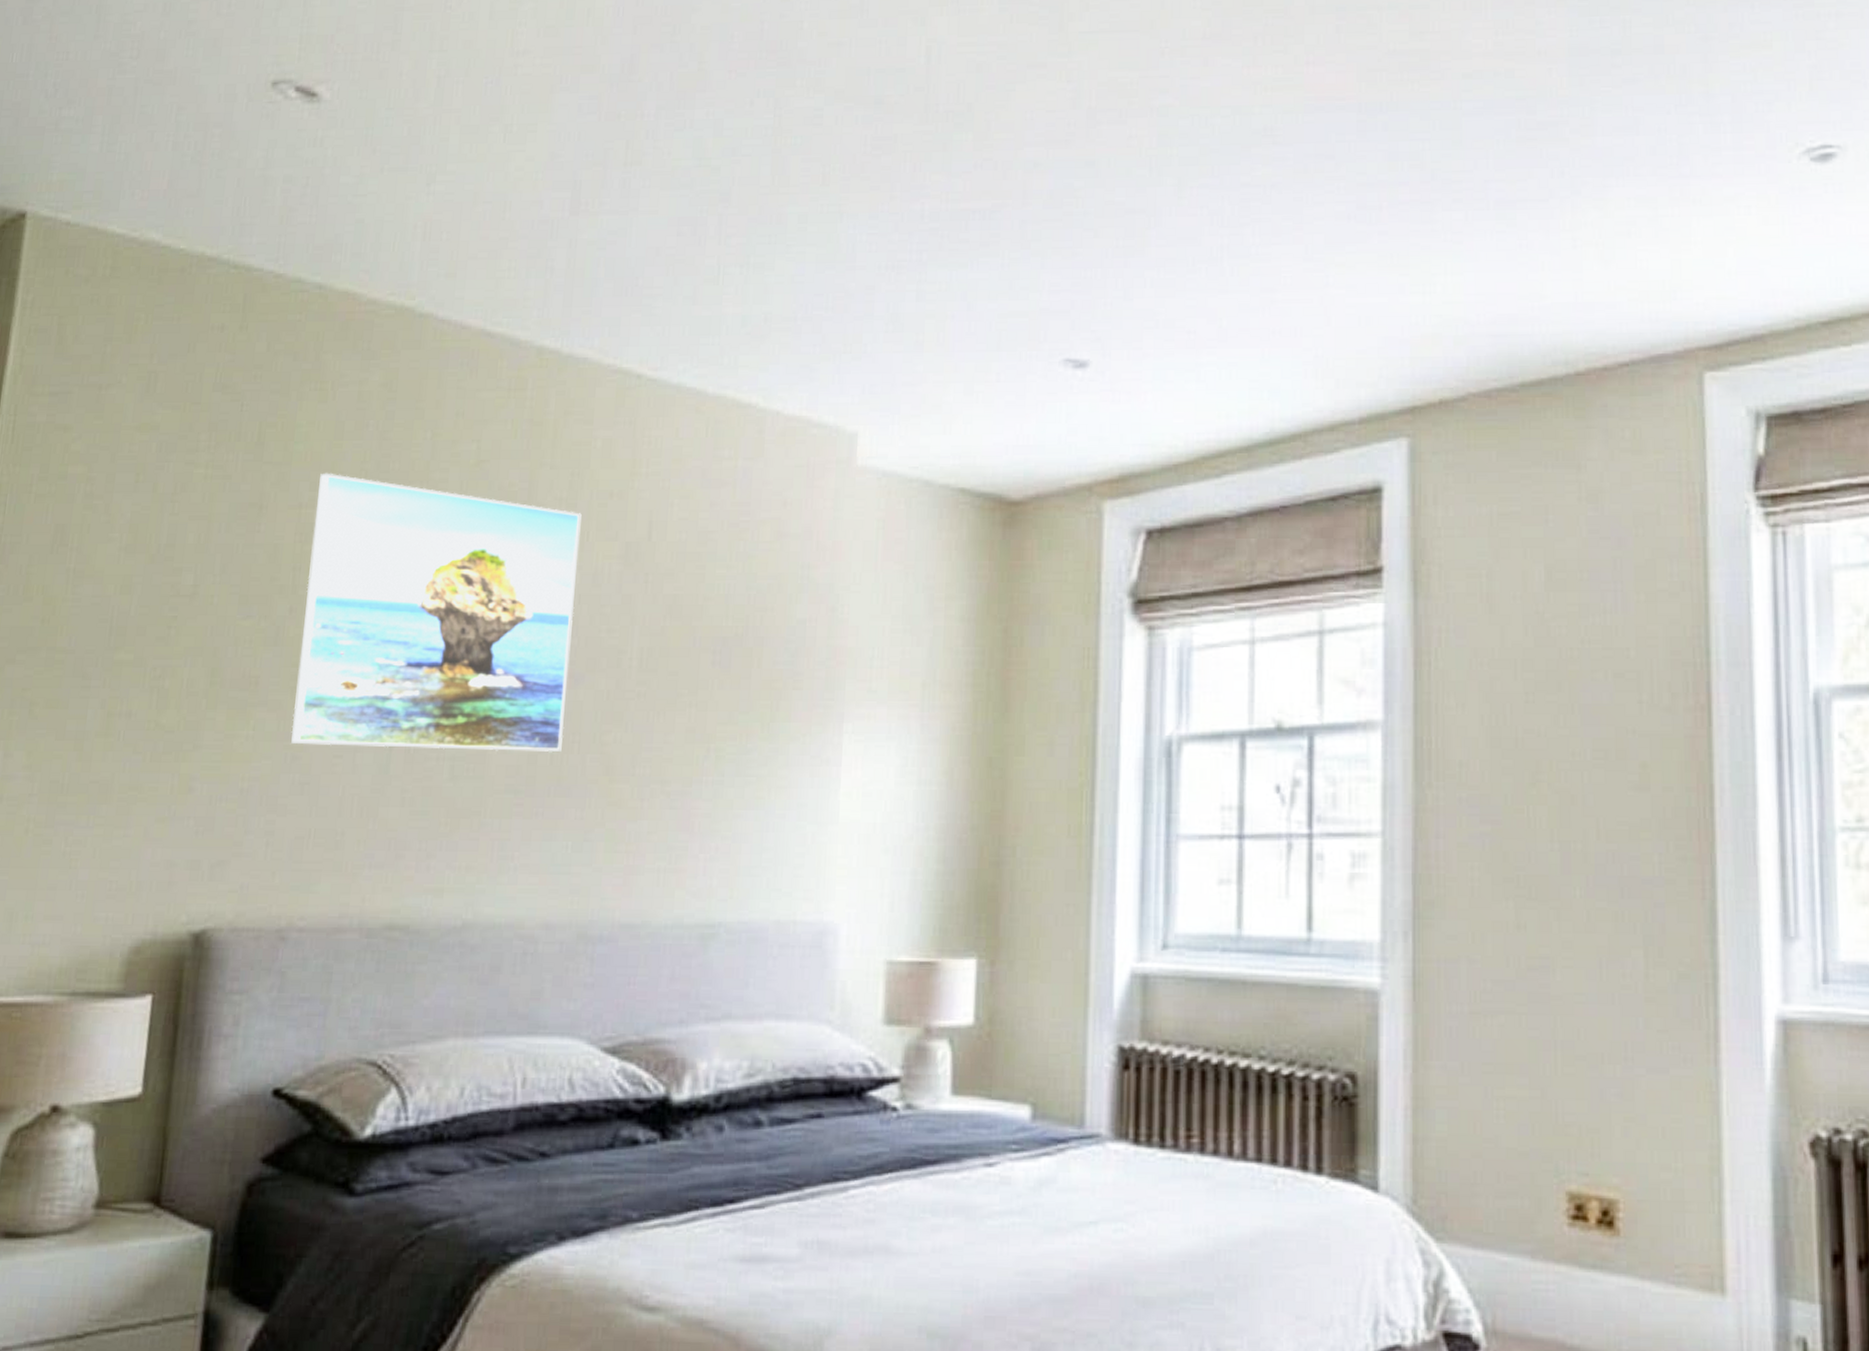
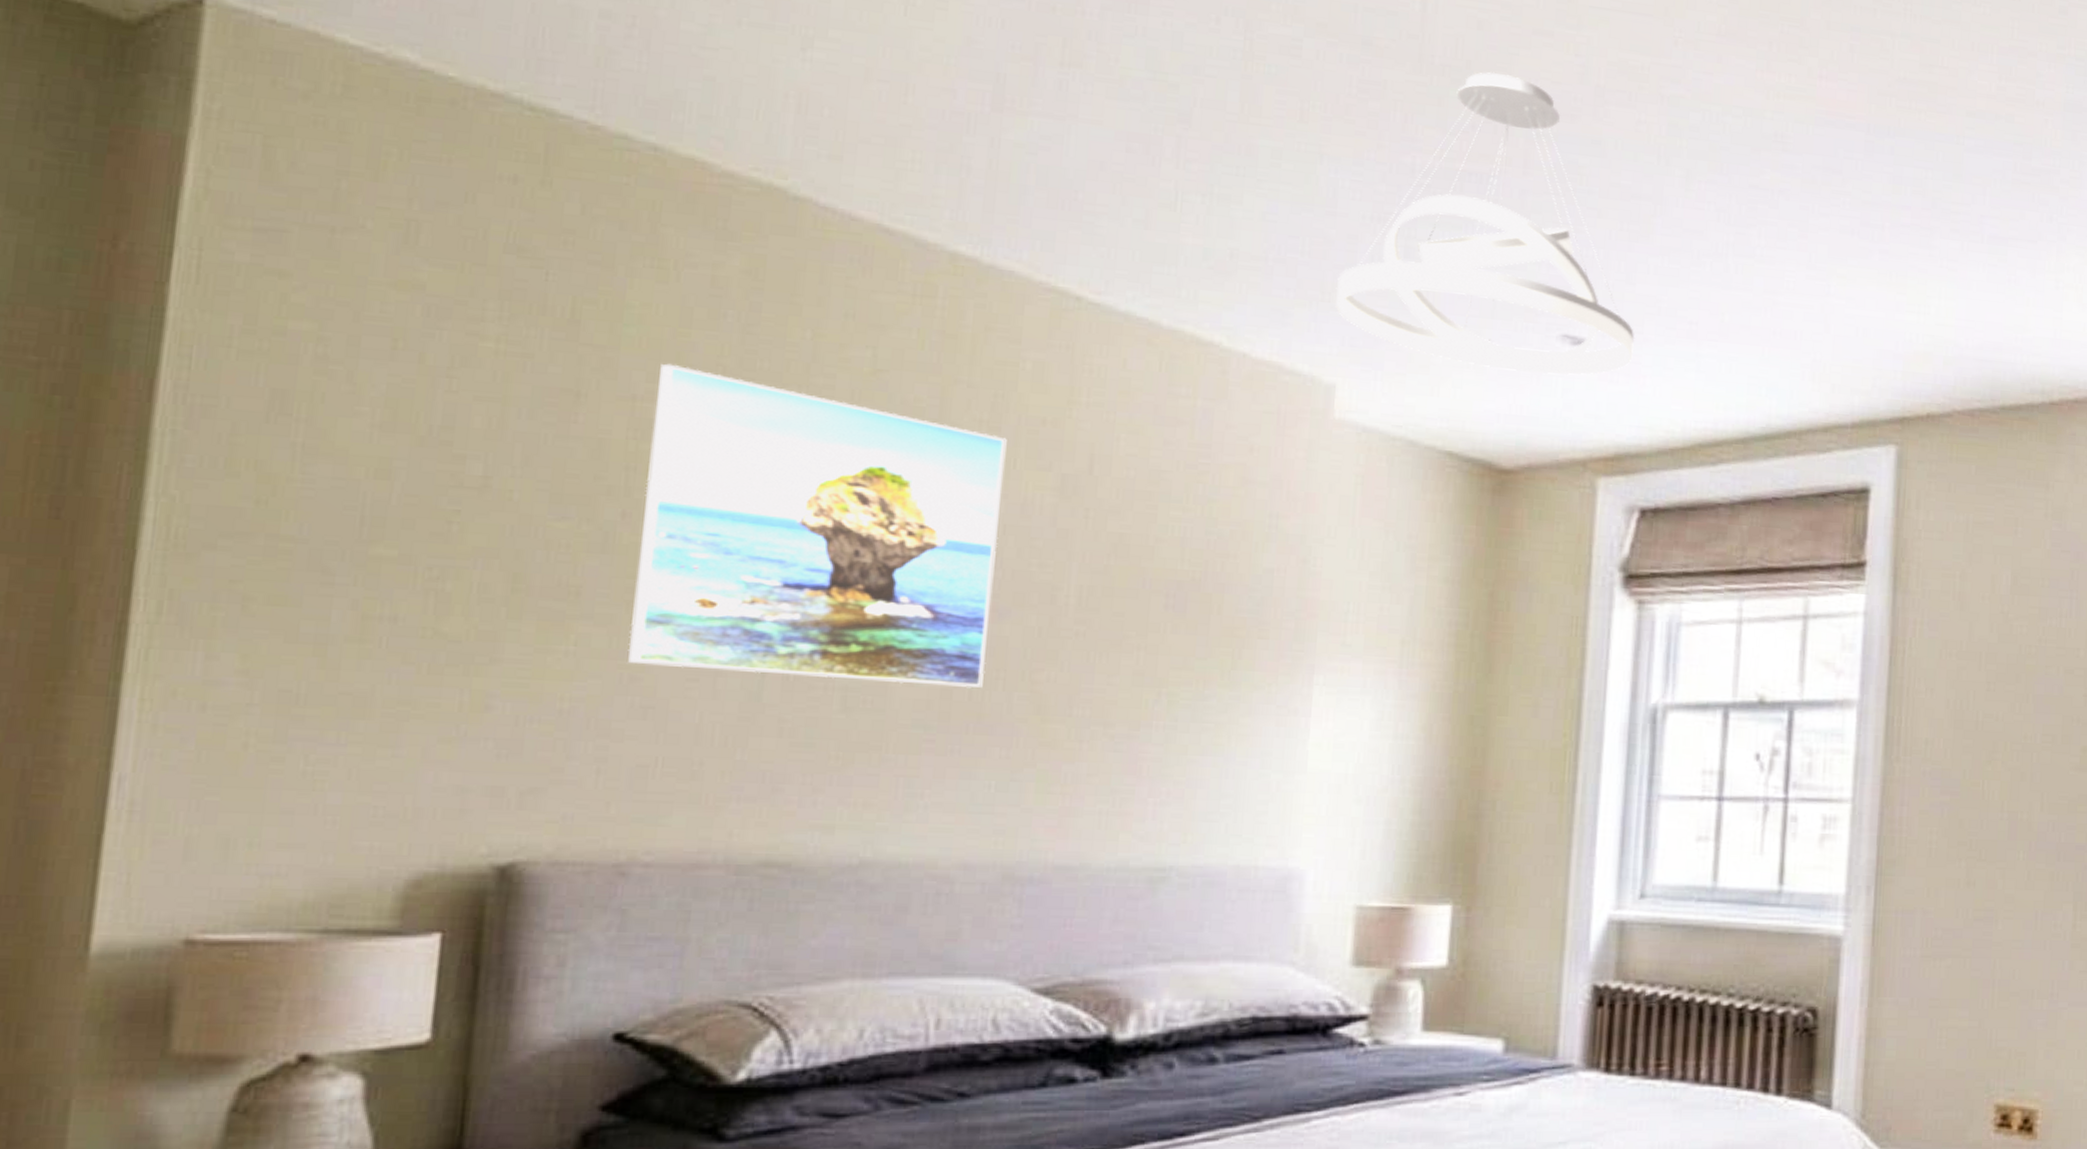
pendant light: none [856,110,1135,402] -> present [1336,71,1635,376]

